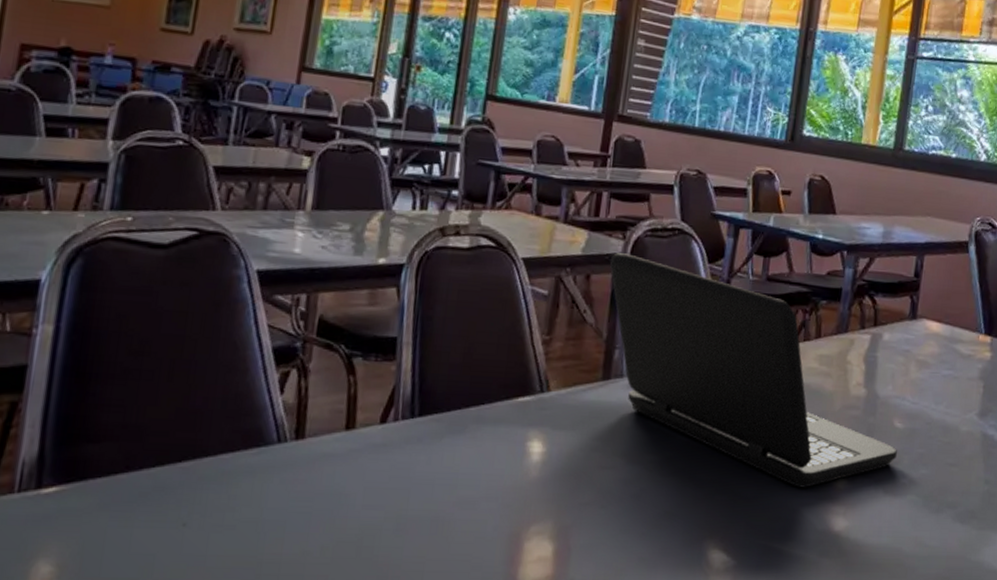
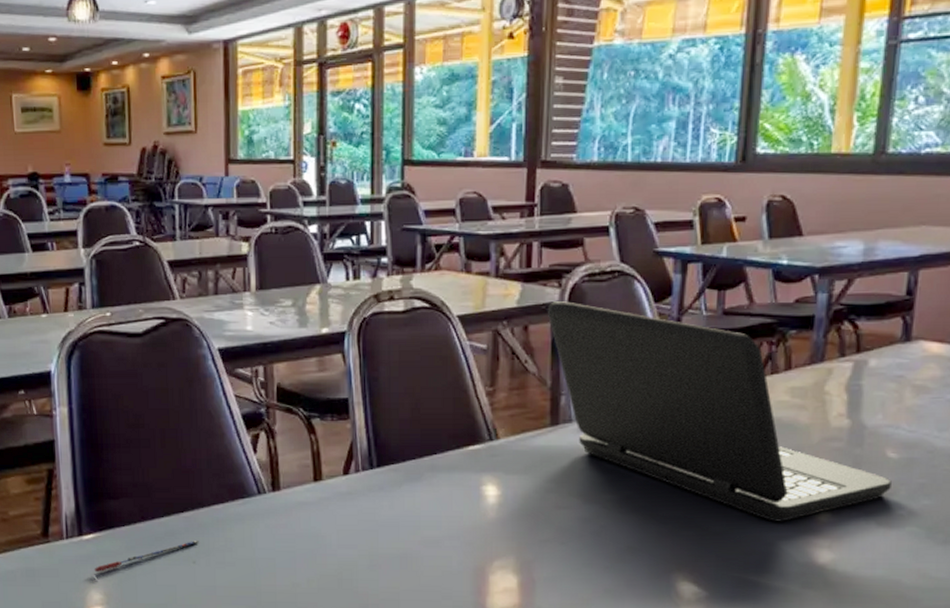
pen: none [48,496,196,537] -> present [94,540,200,573]

